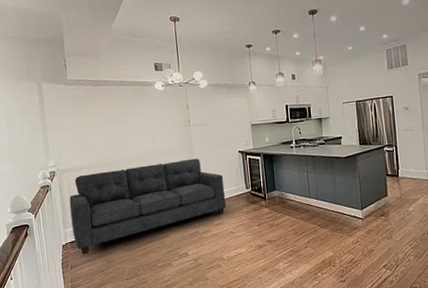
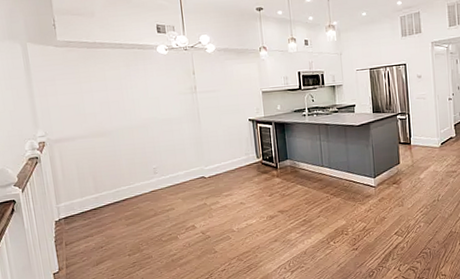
sofa: present [69,158,227,255] -> none [62,126,236,231]

